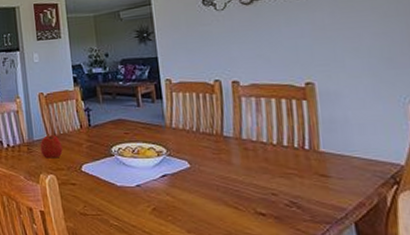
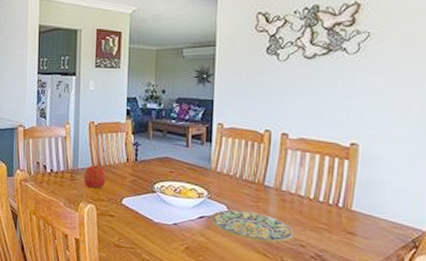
plate: none [173,165,265,194] -> present [210,209,296,243]

